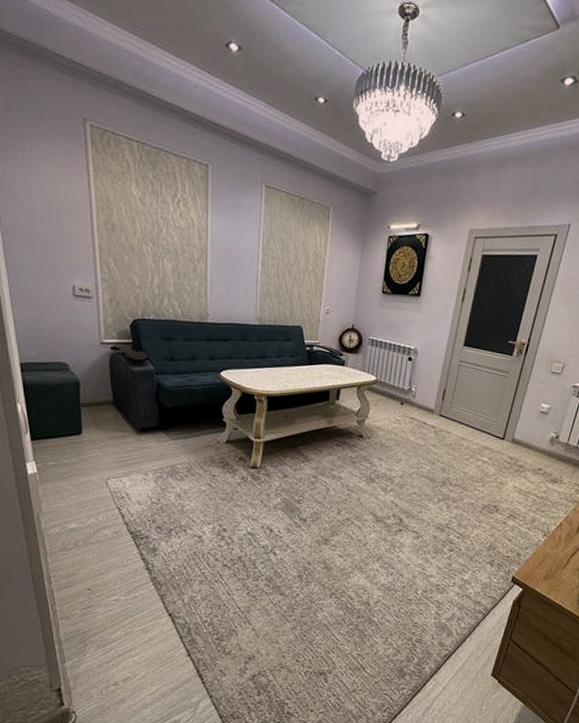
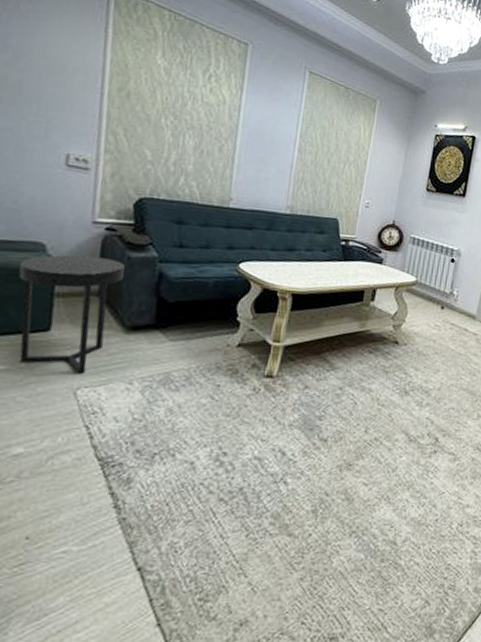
side table: none [53,372,131,467] -> present [19,255,125,373]

